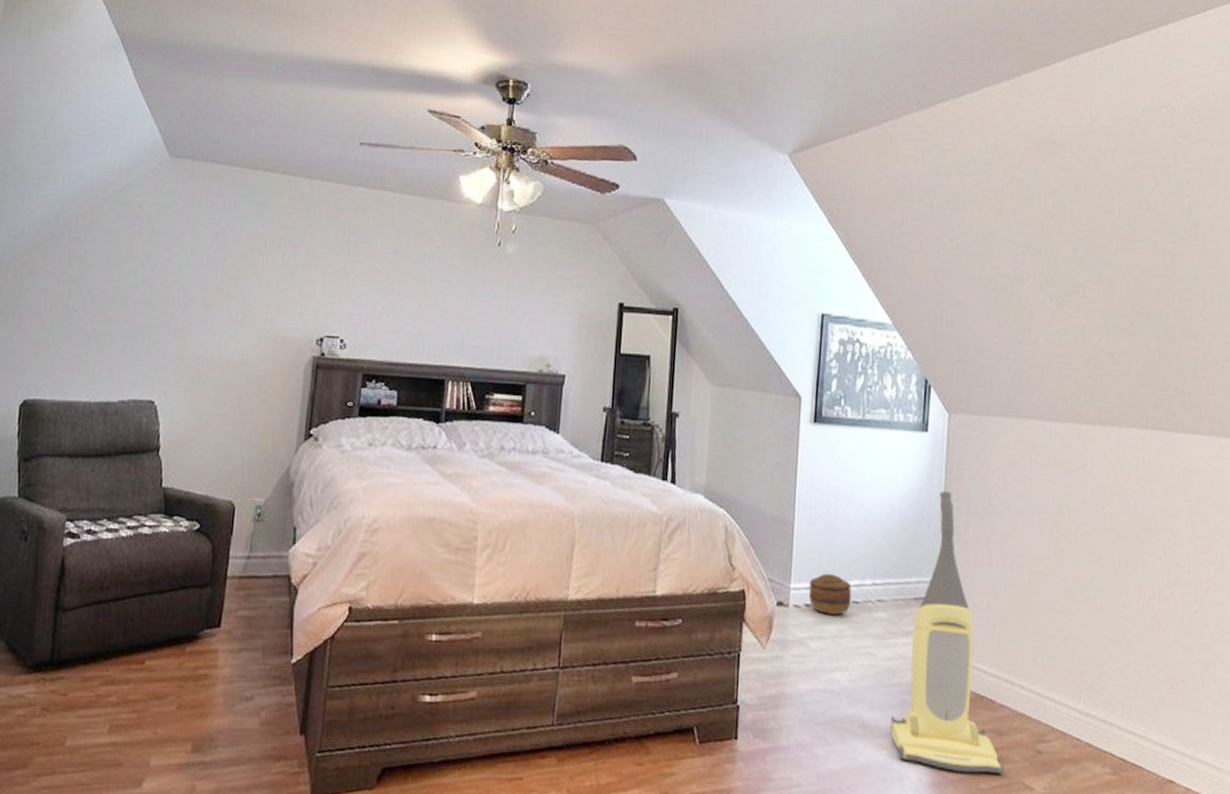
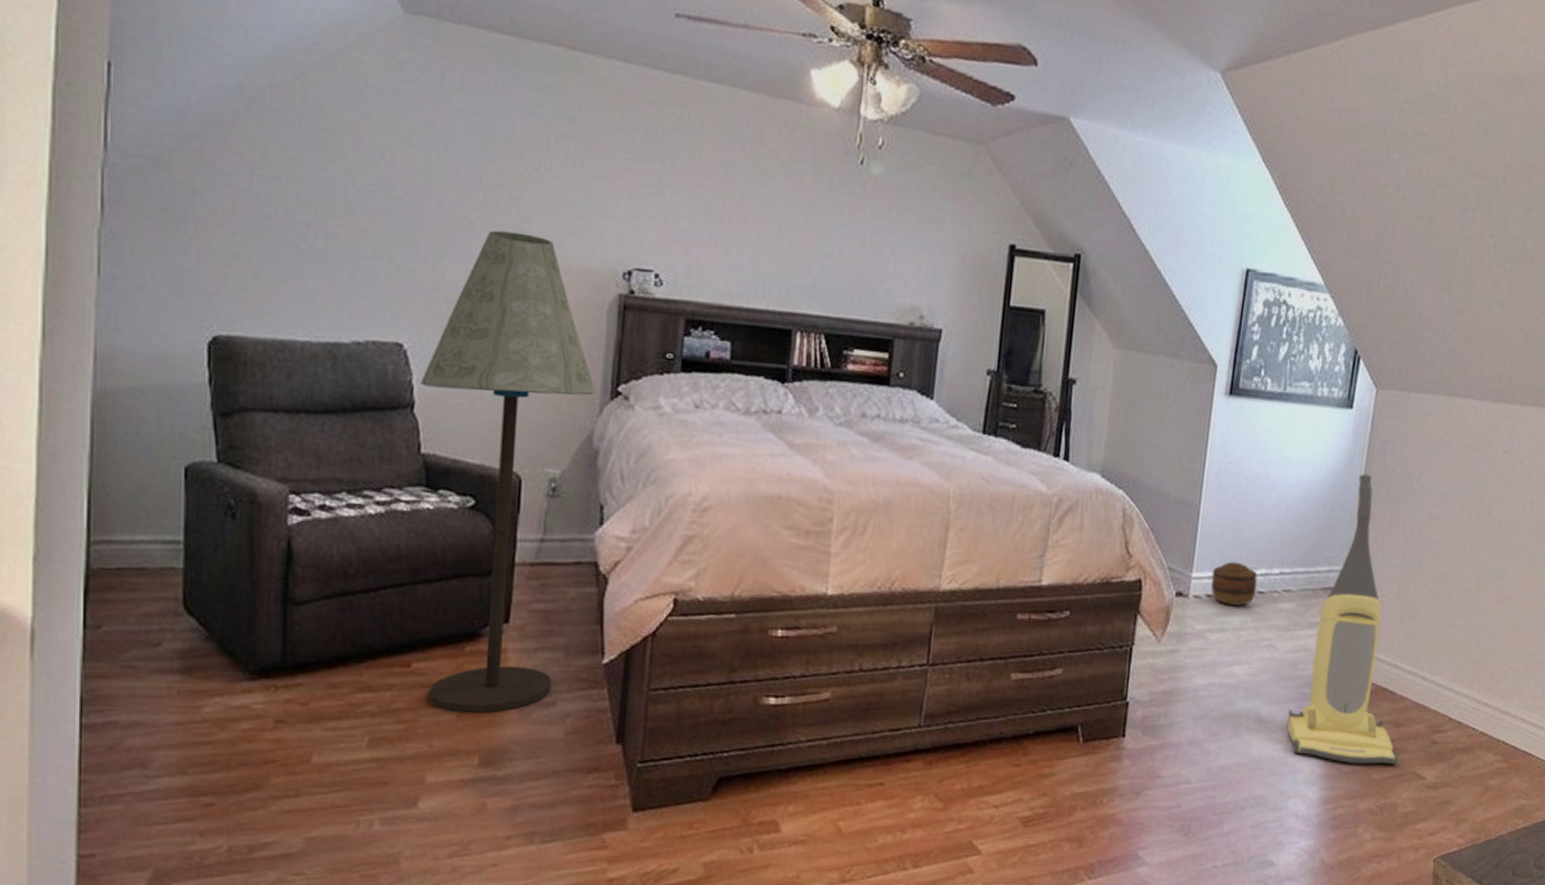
floor lamp: none [156,311,294,706] -> present [419,230,596,714]

